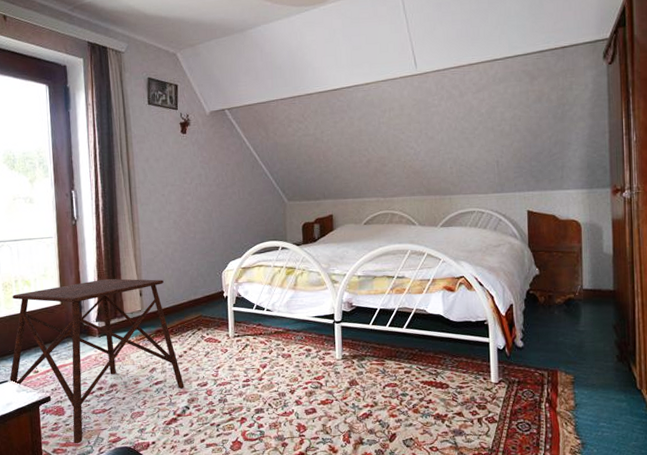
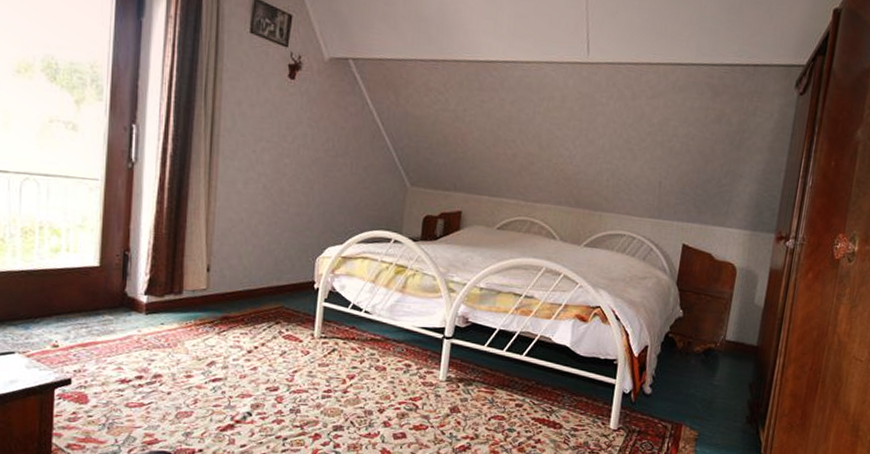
side table: present [9,278,184,444] -> none [16,243,249,441]

